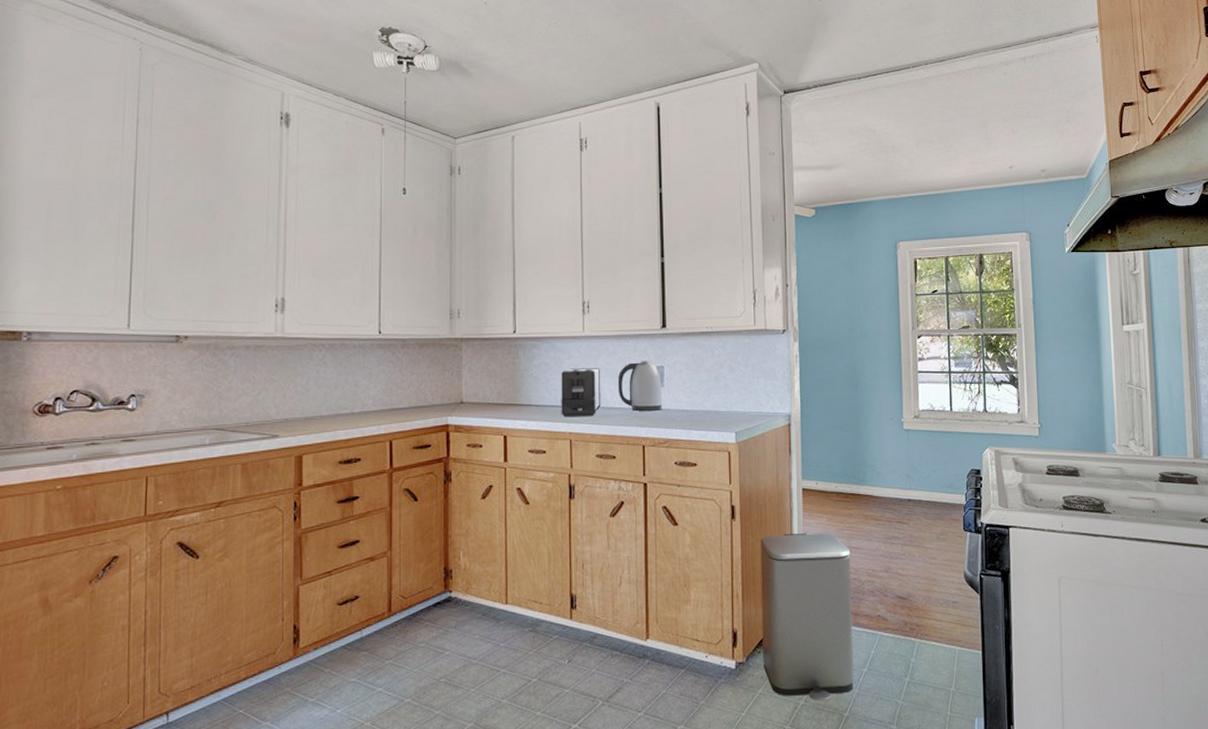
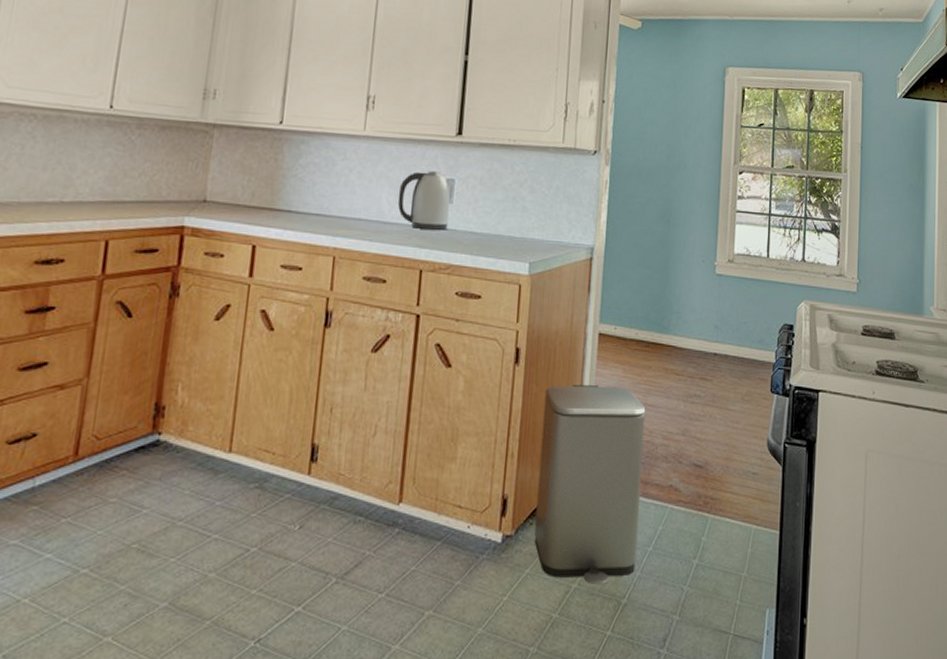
toaster: present [561,368,601,416] -> none [326,172,380,230]

